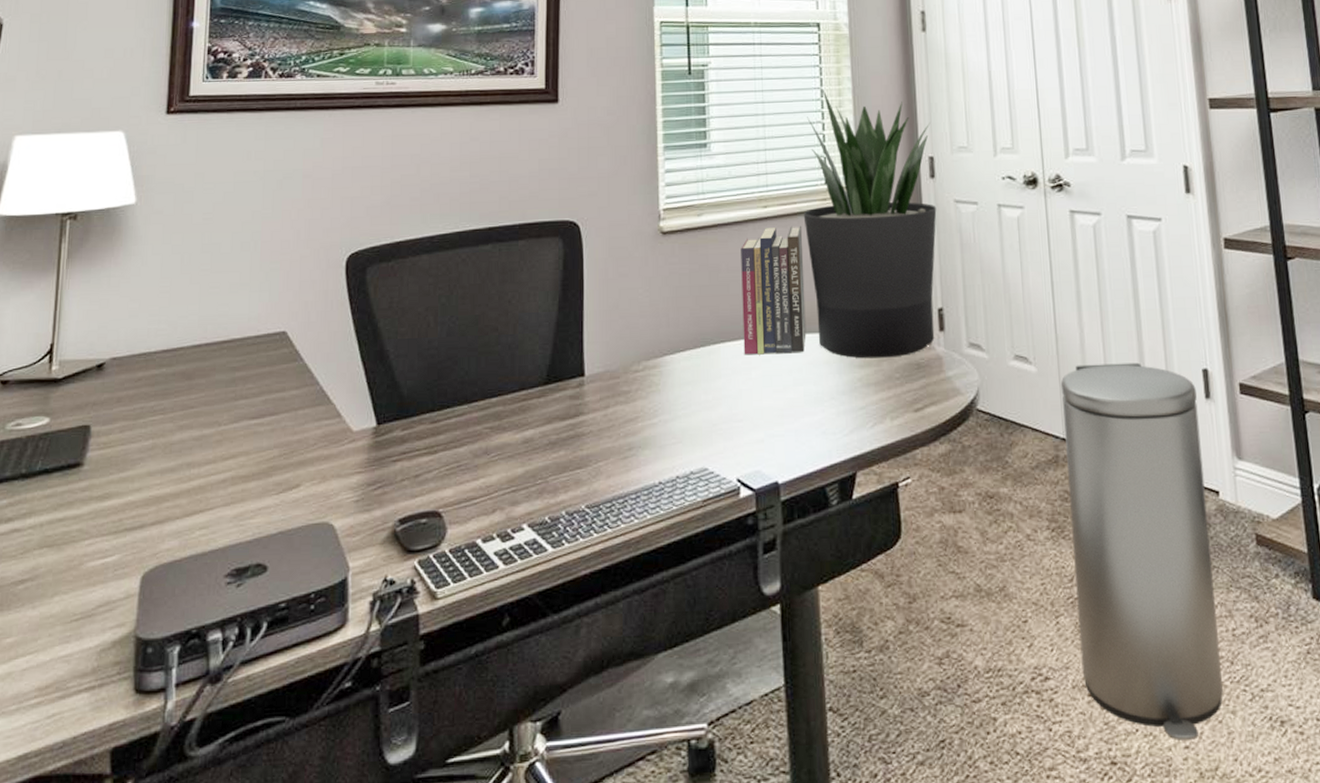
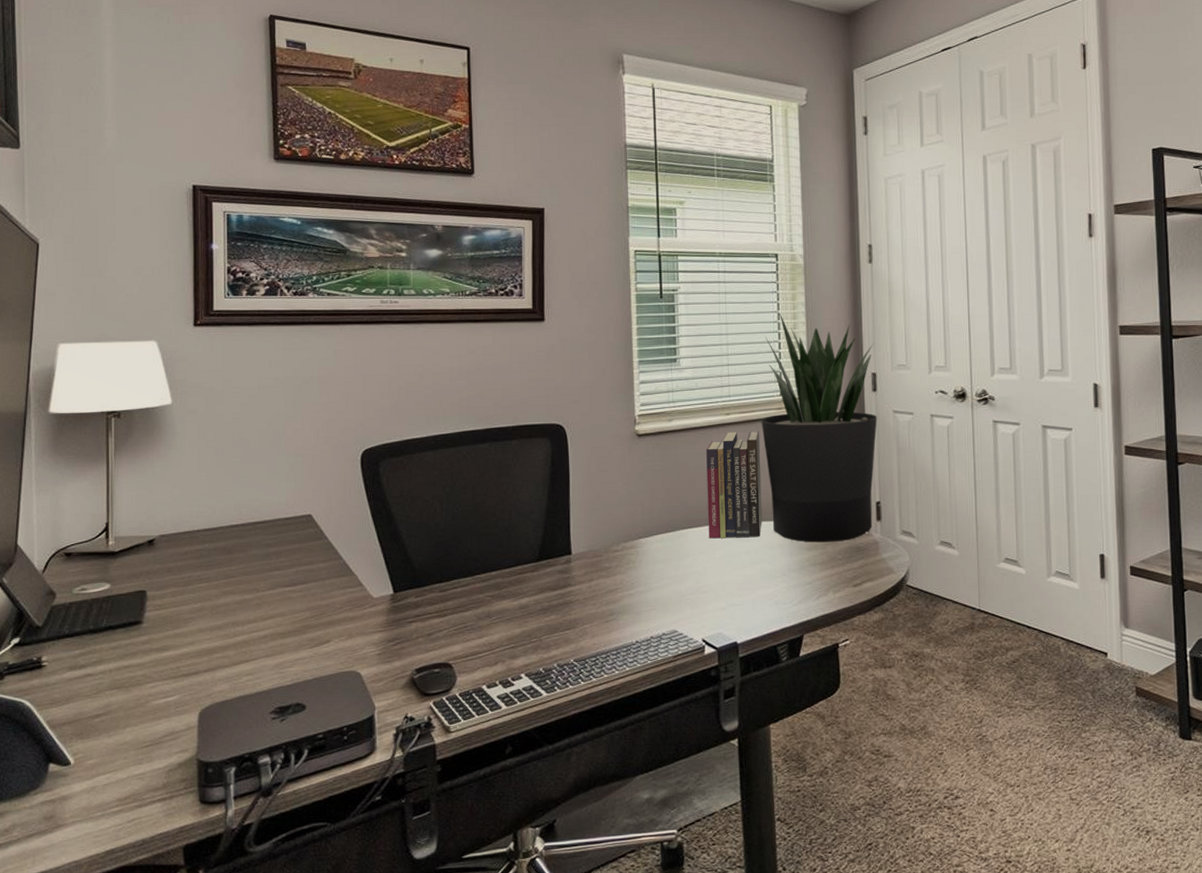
pedal bin: present [1060,362,1223,740] -> none [978,548,1101,845]

